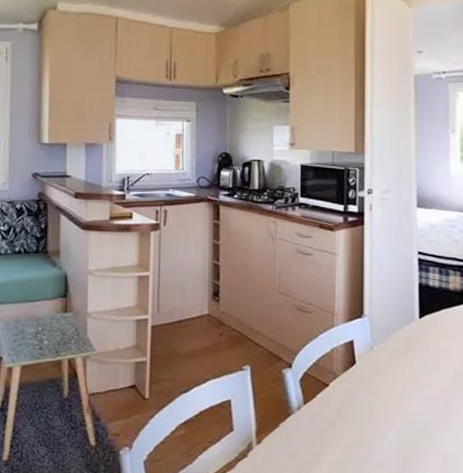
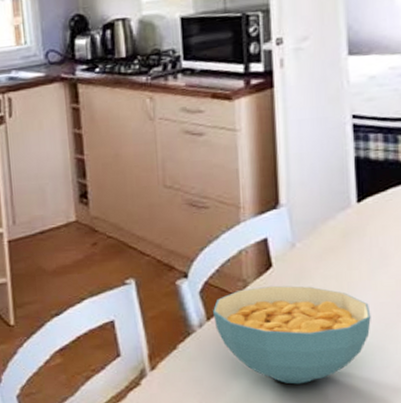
cereal bowl: none [309,379,426,462] -> present [213,285,371,385]

